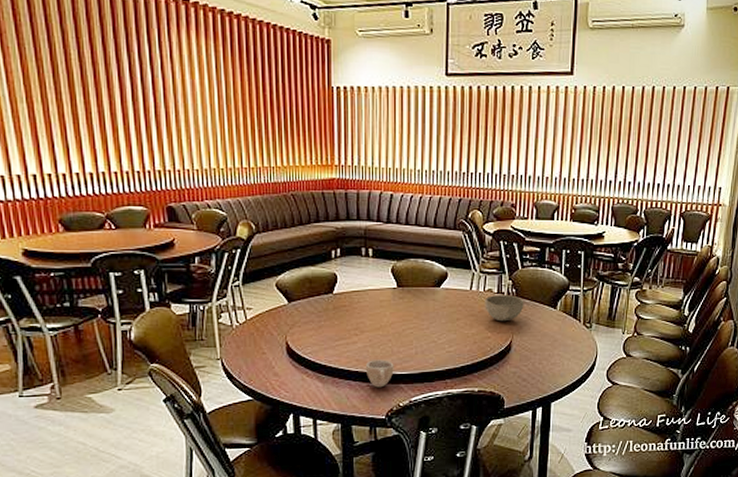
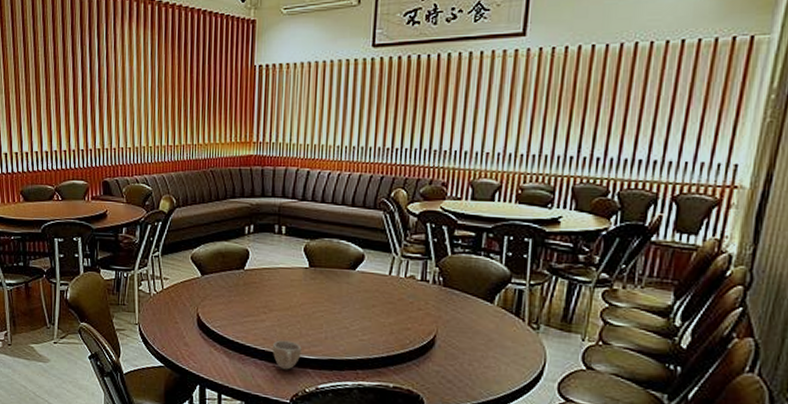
bowl: present [485,295,524,322] -> none [405,282,453,313]

